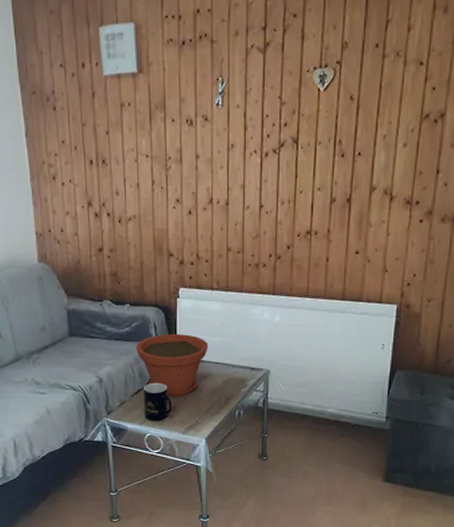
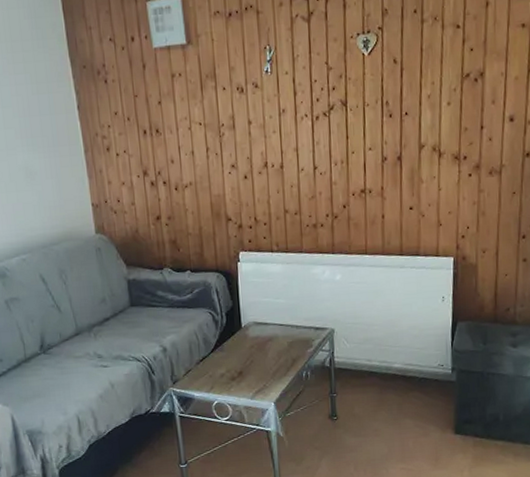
plant pot: present [136,333,208,398] -> none [199,297,272,363]
mug: present [143,382,173,422] -> none [208,348,240,389]

